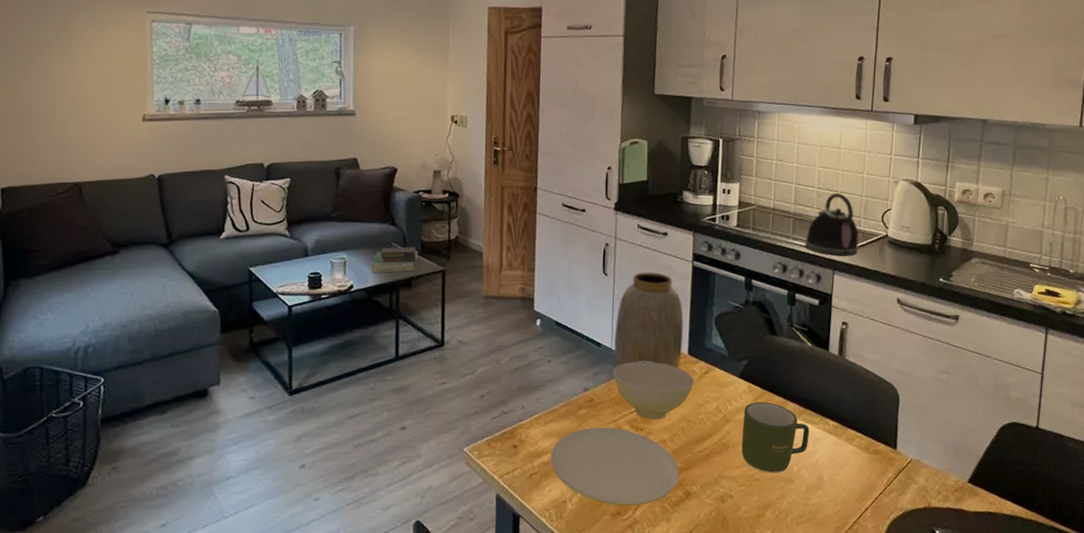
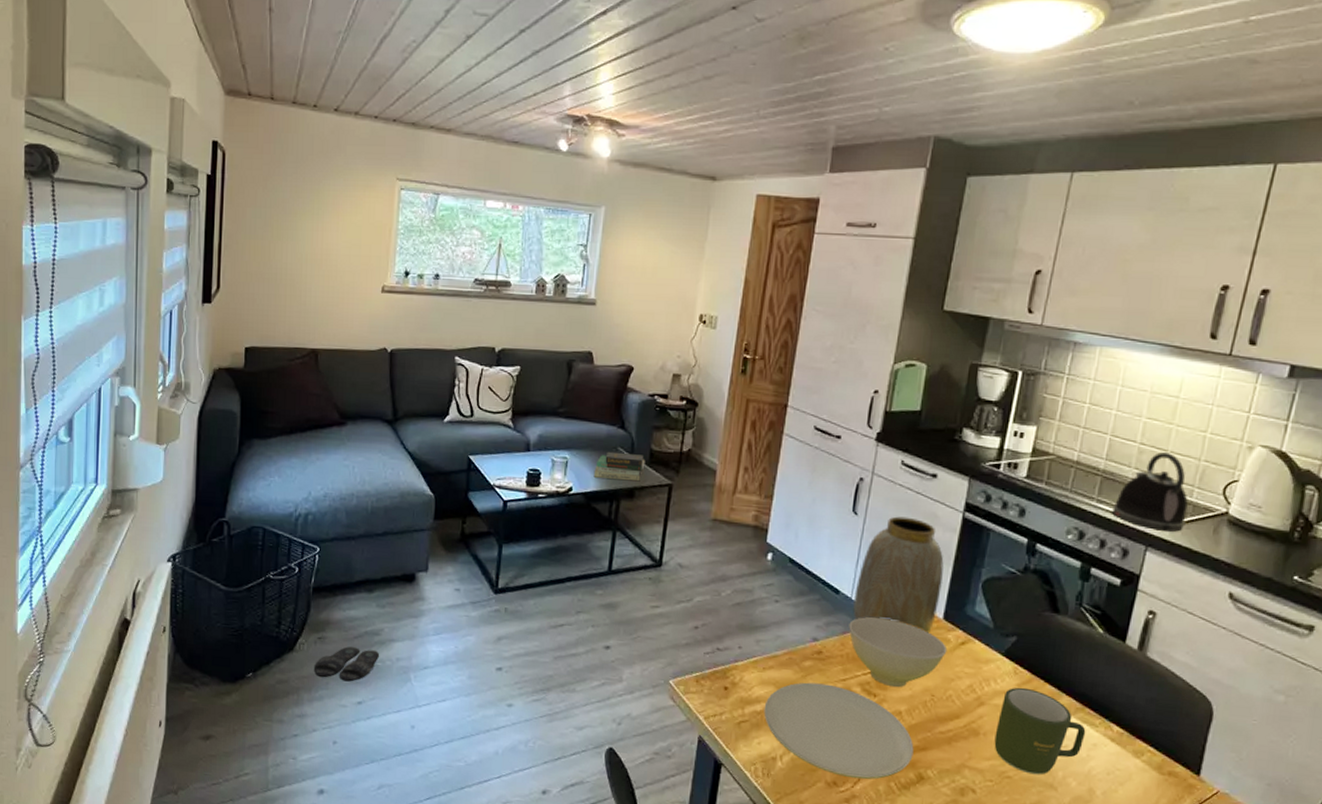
slippers: none [111,470,179,507] -> present [314,646,379,682]

